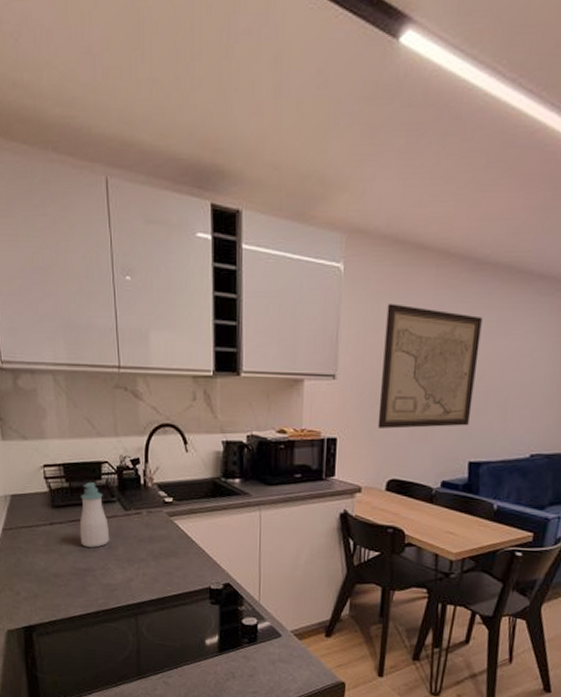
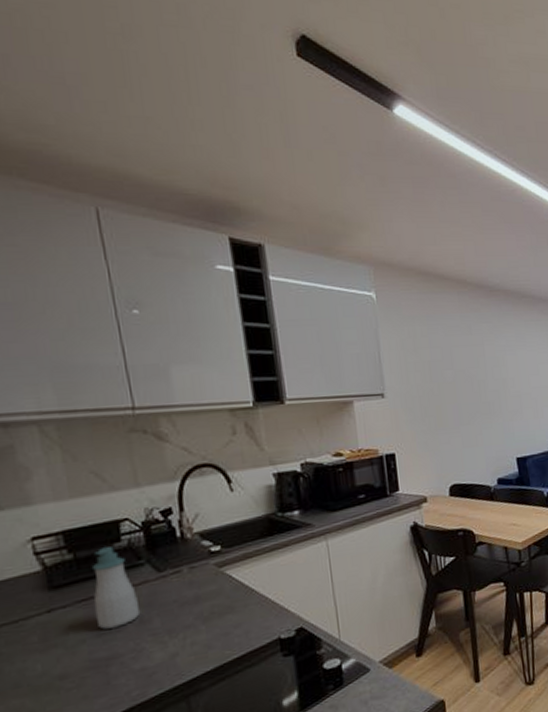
wall art: present [377,304,482,429] -> none [421,326,510,439]

